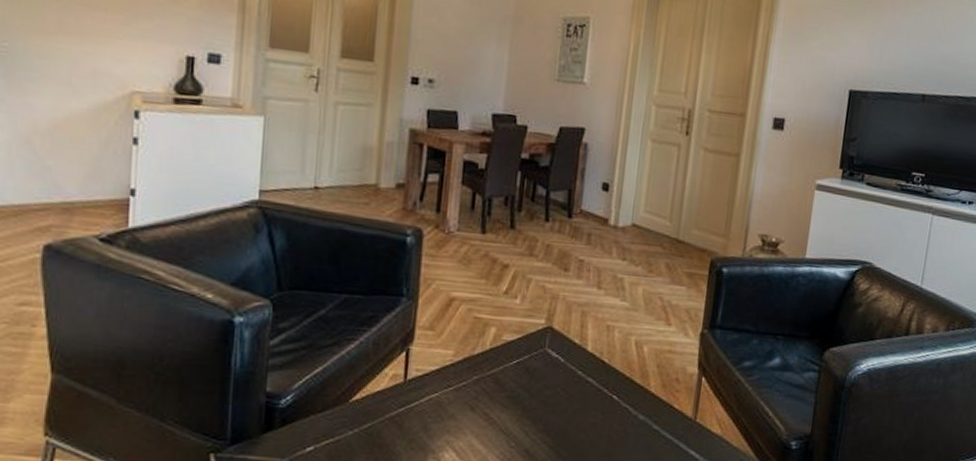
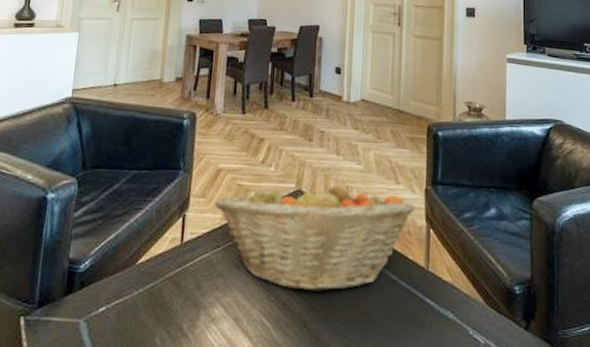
fruit basket: none [445,316,687,439] -> present [214,180,415,291]

